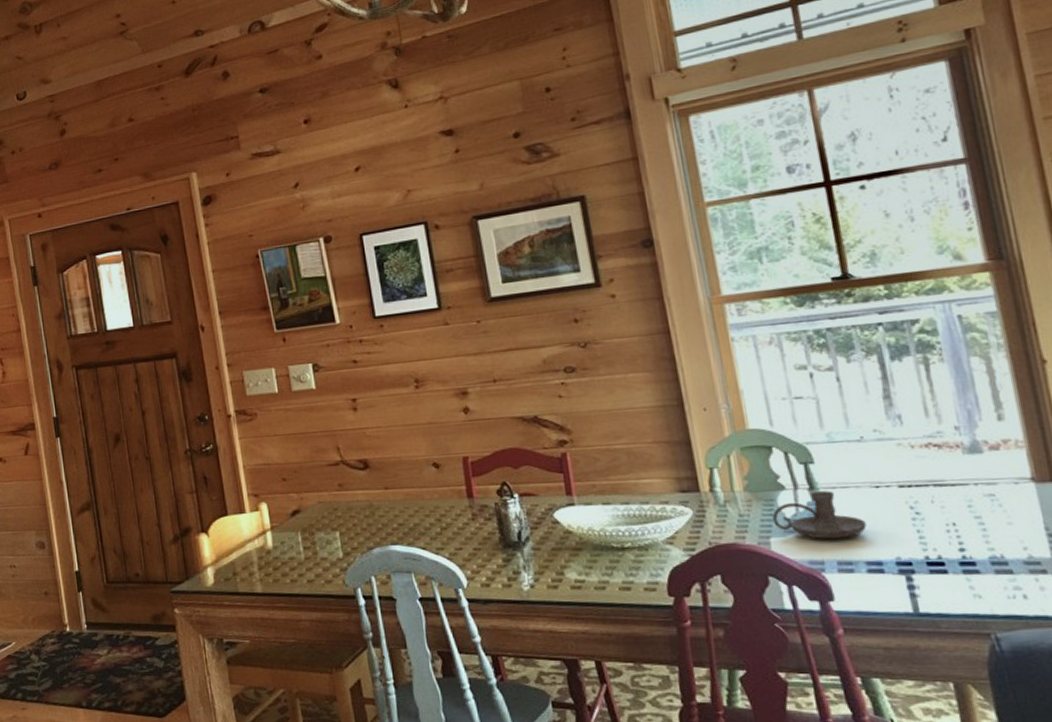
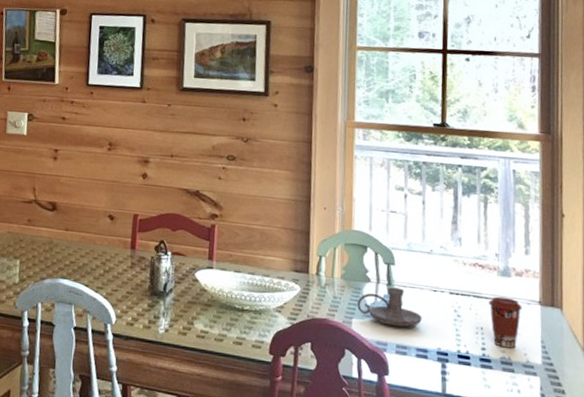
coffee cup: none [957,479,1010,544] -> present [488,296,522,348]

